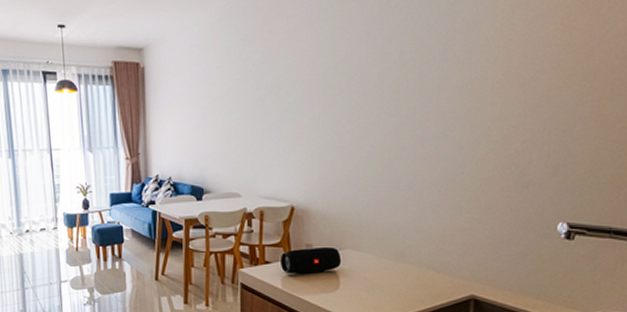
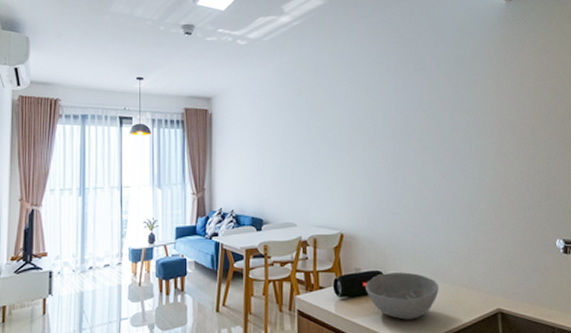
bowl: none [316,251,402,300] -> present [364,272,439,320]

